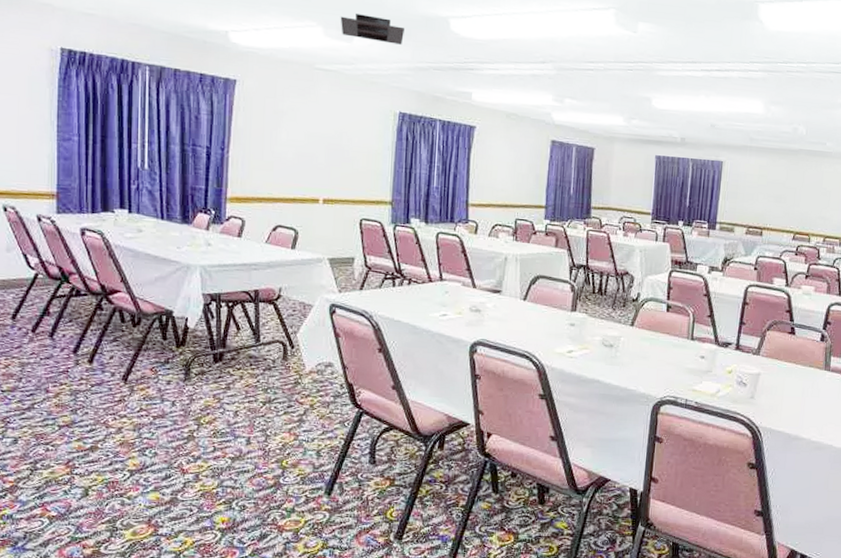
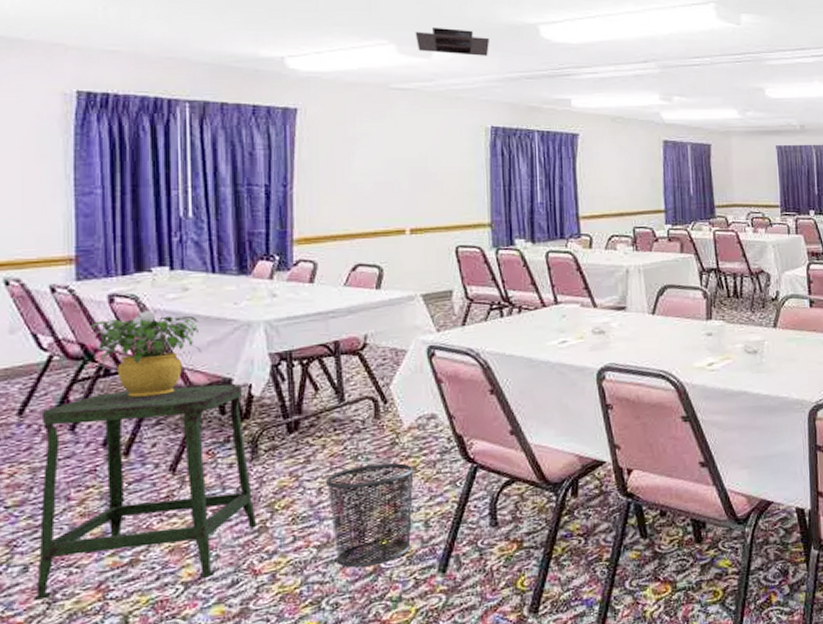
stool: none [20,310,187,469] -> present [33,384,258,601]
potted flower: none [66,244,151,318] -> present [90,309,202,397]
waste bin: none [240,397,311,481] -> present [325,462,414,568]

